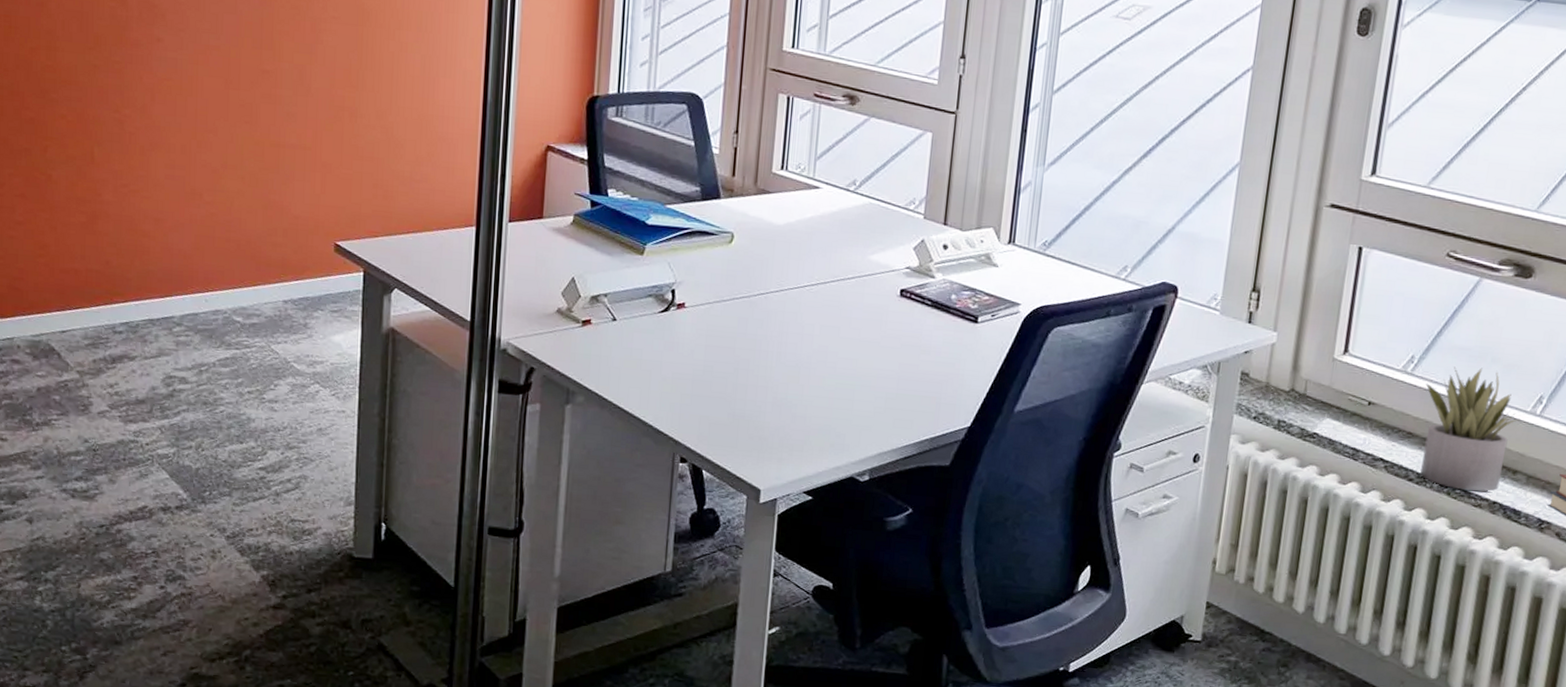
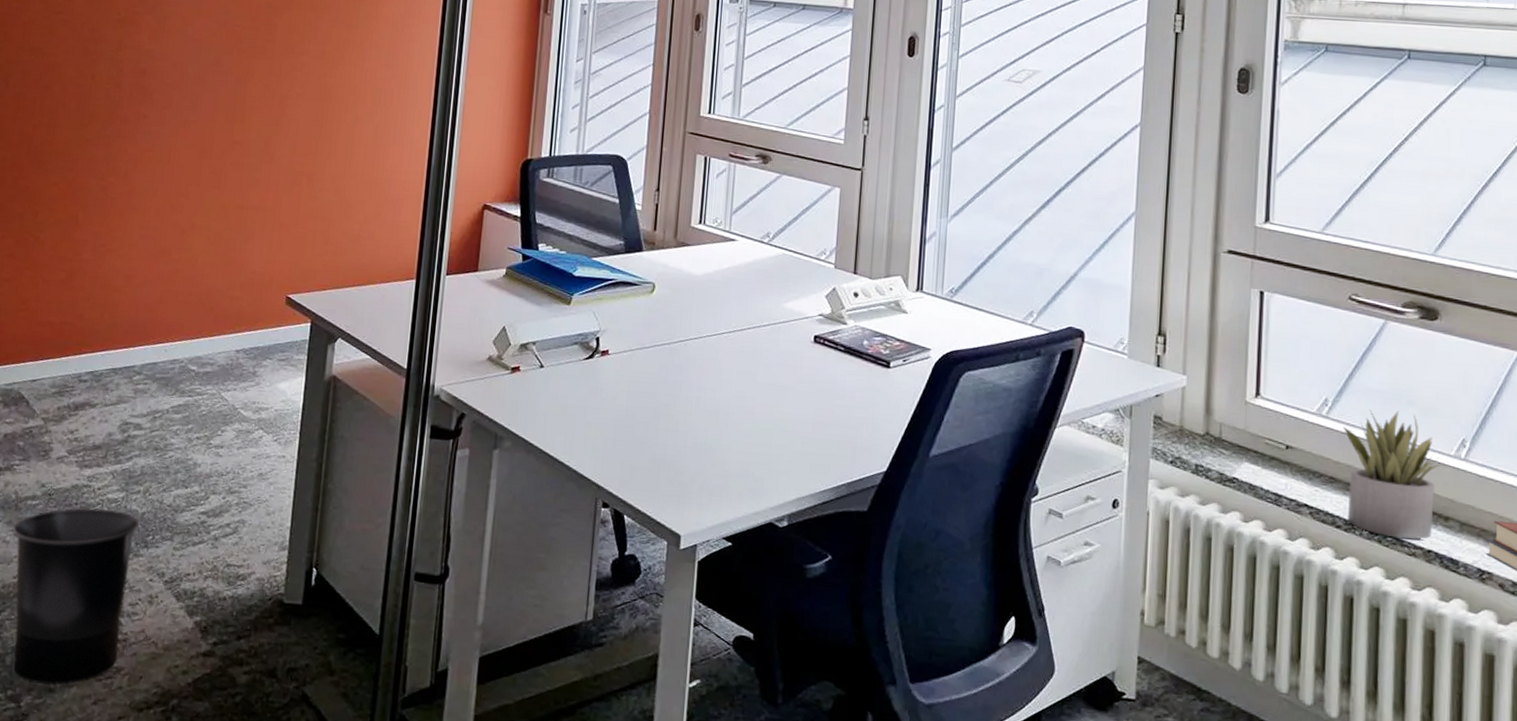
waste bin: none [58,463,193,636] -> present [13,508,139,684]

